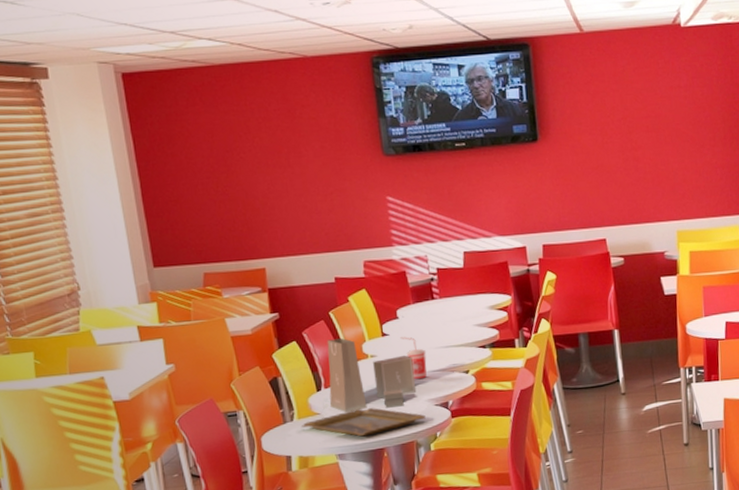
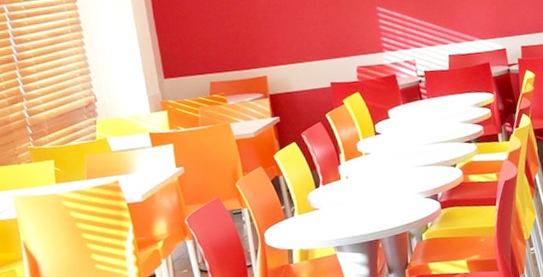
tray: present [300,408,426,437] -> none [301,202,417,230]
shopping bag: present [327,337,417,412] -> none [324,137,408,207]
beverage cup: present [400,337,427,380] -> none [392,135,417,175]

